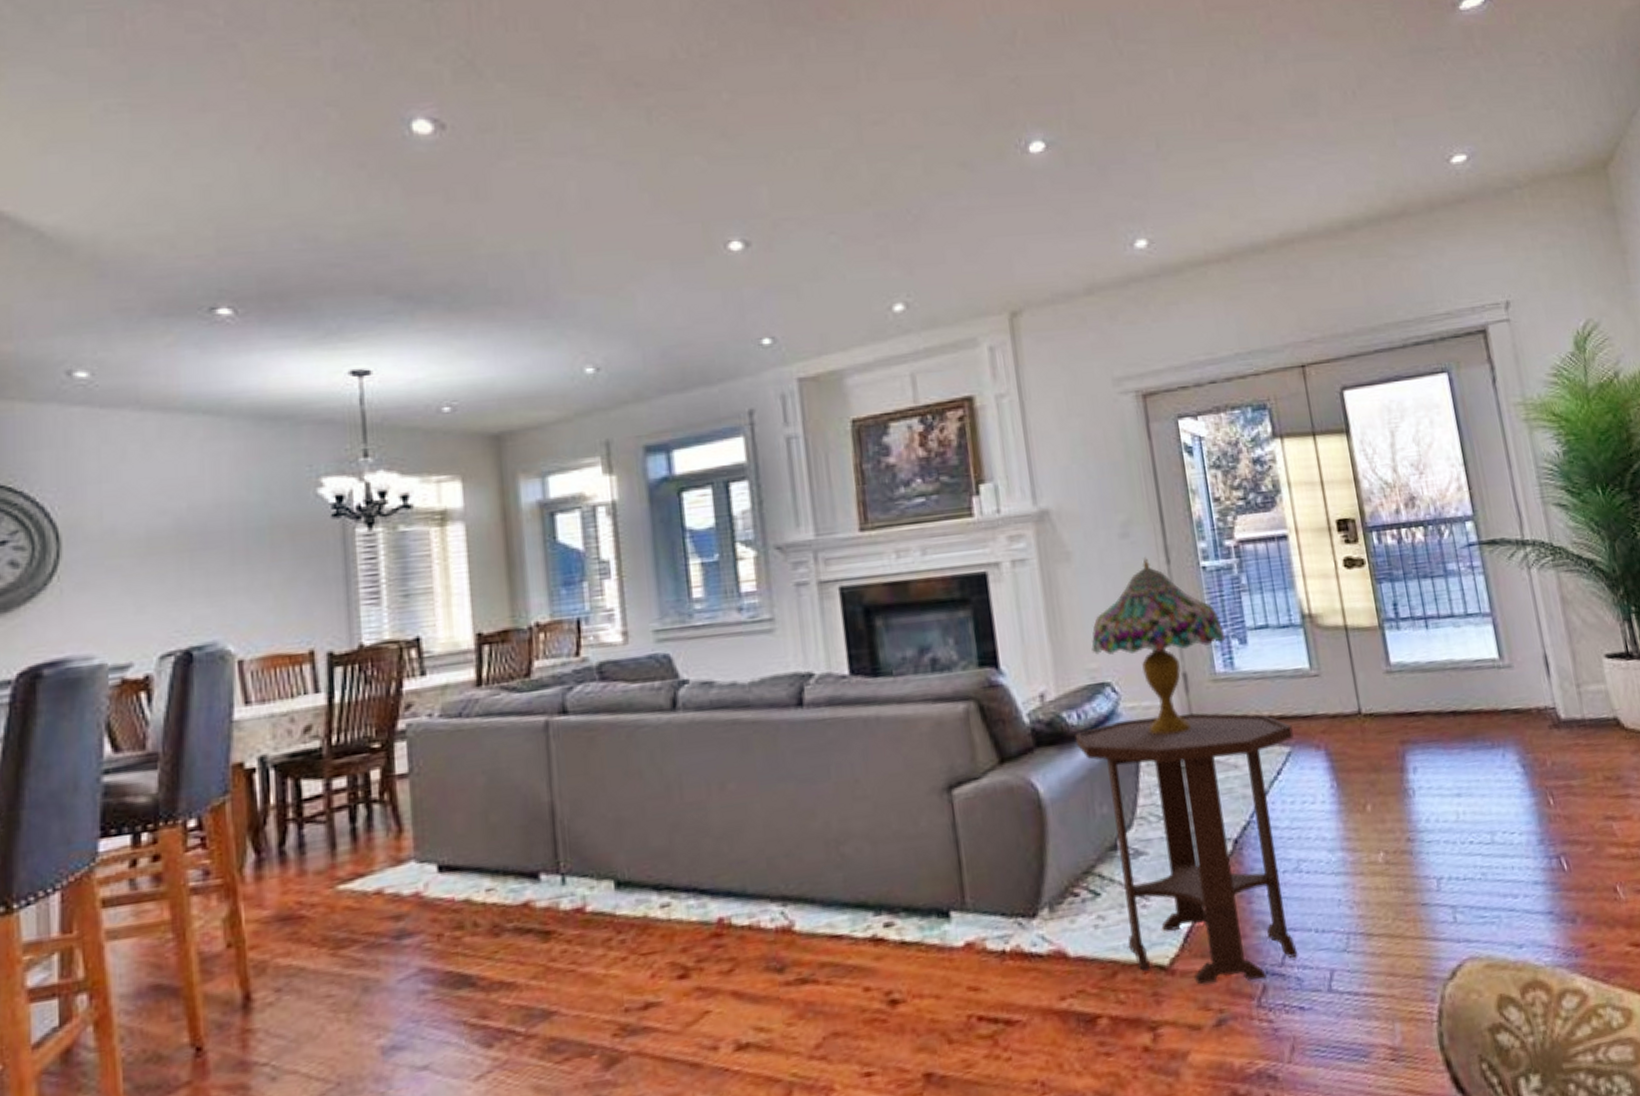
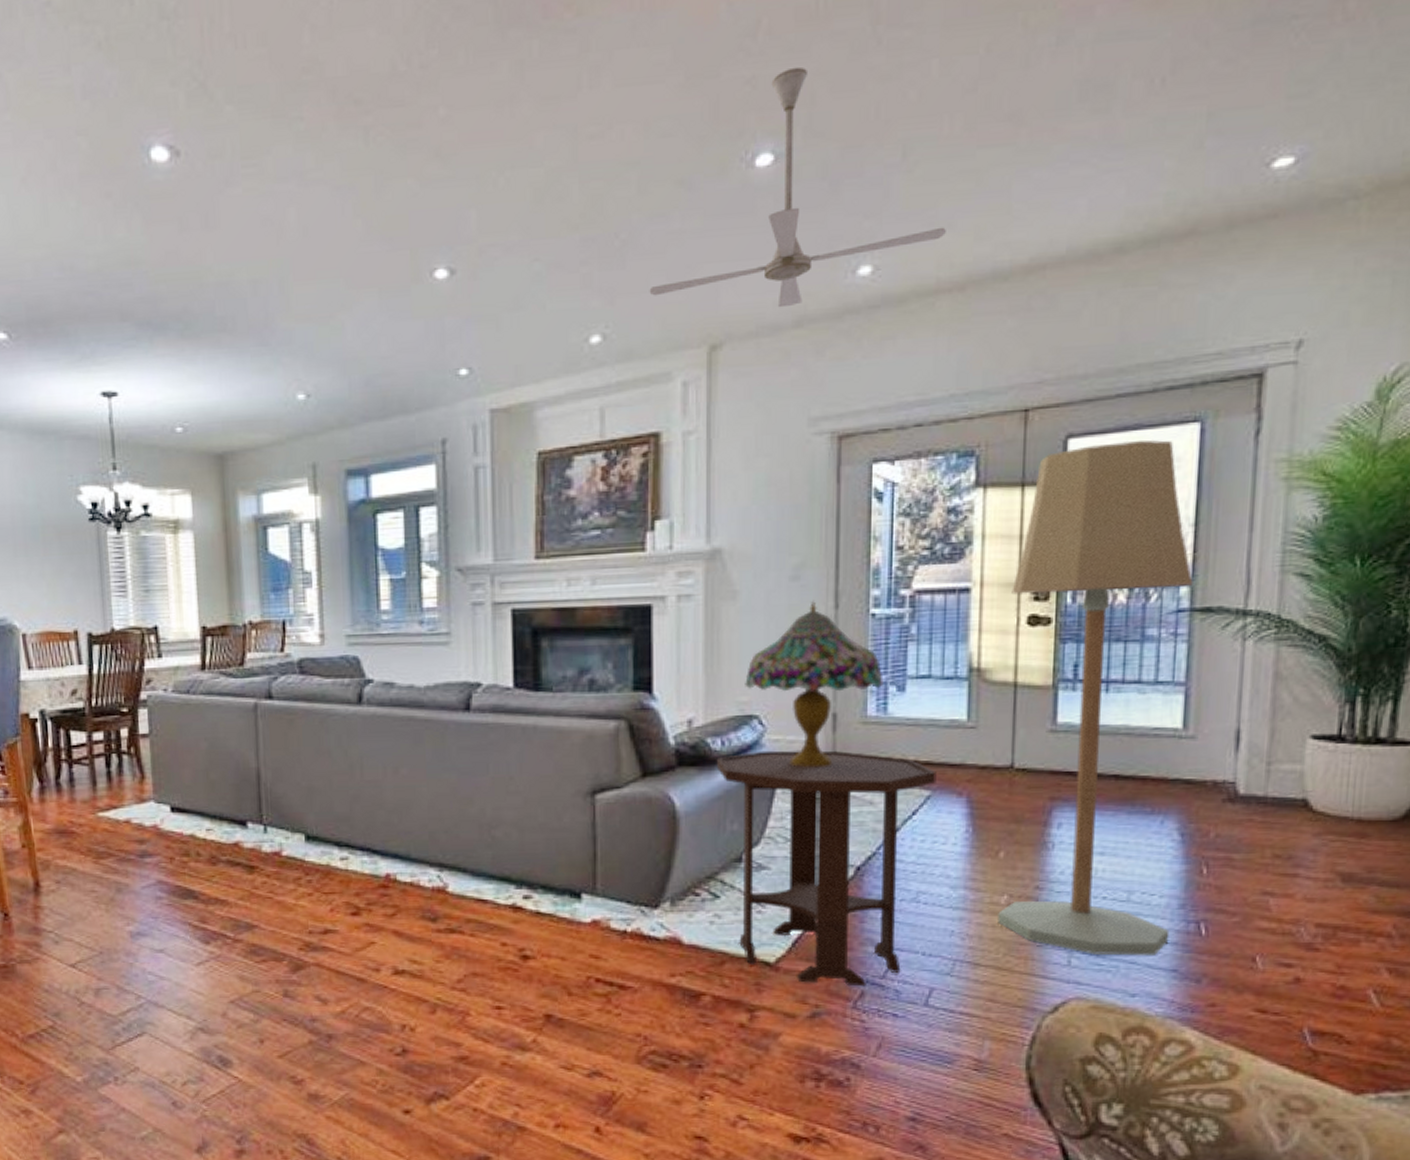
ceiling fan: none [945,70,1205,277] -> present [649,66,946,308]
floor lamp: none [1323,389,1538,907] -> present [996,440,1193,956]

